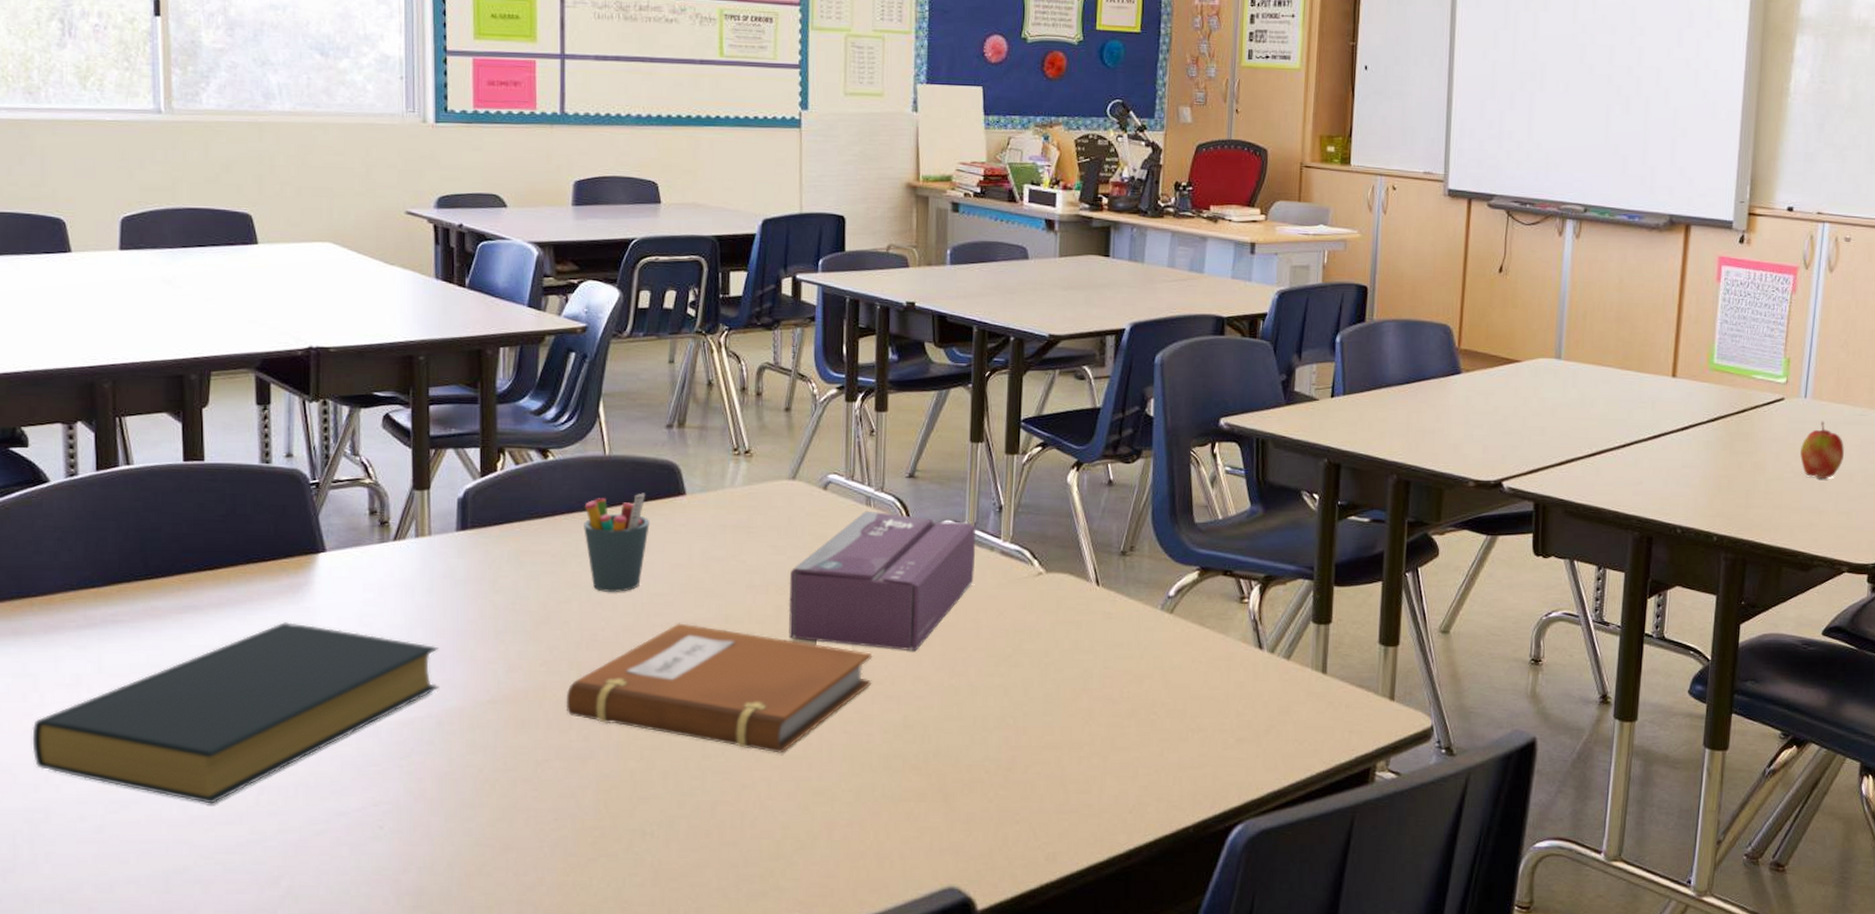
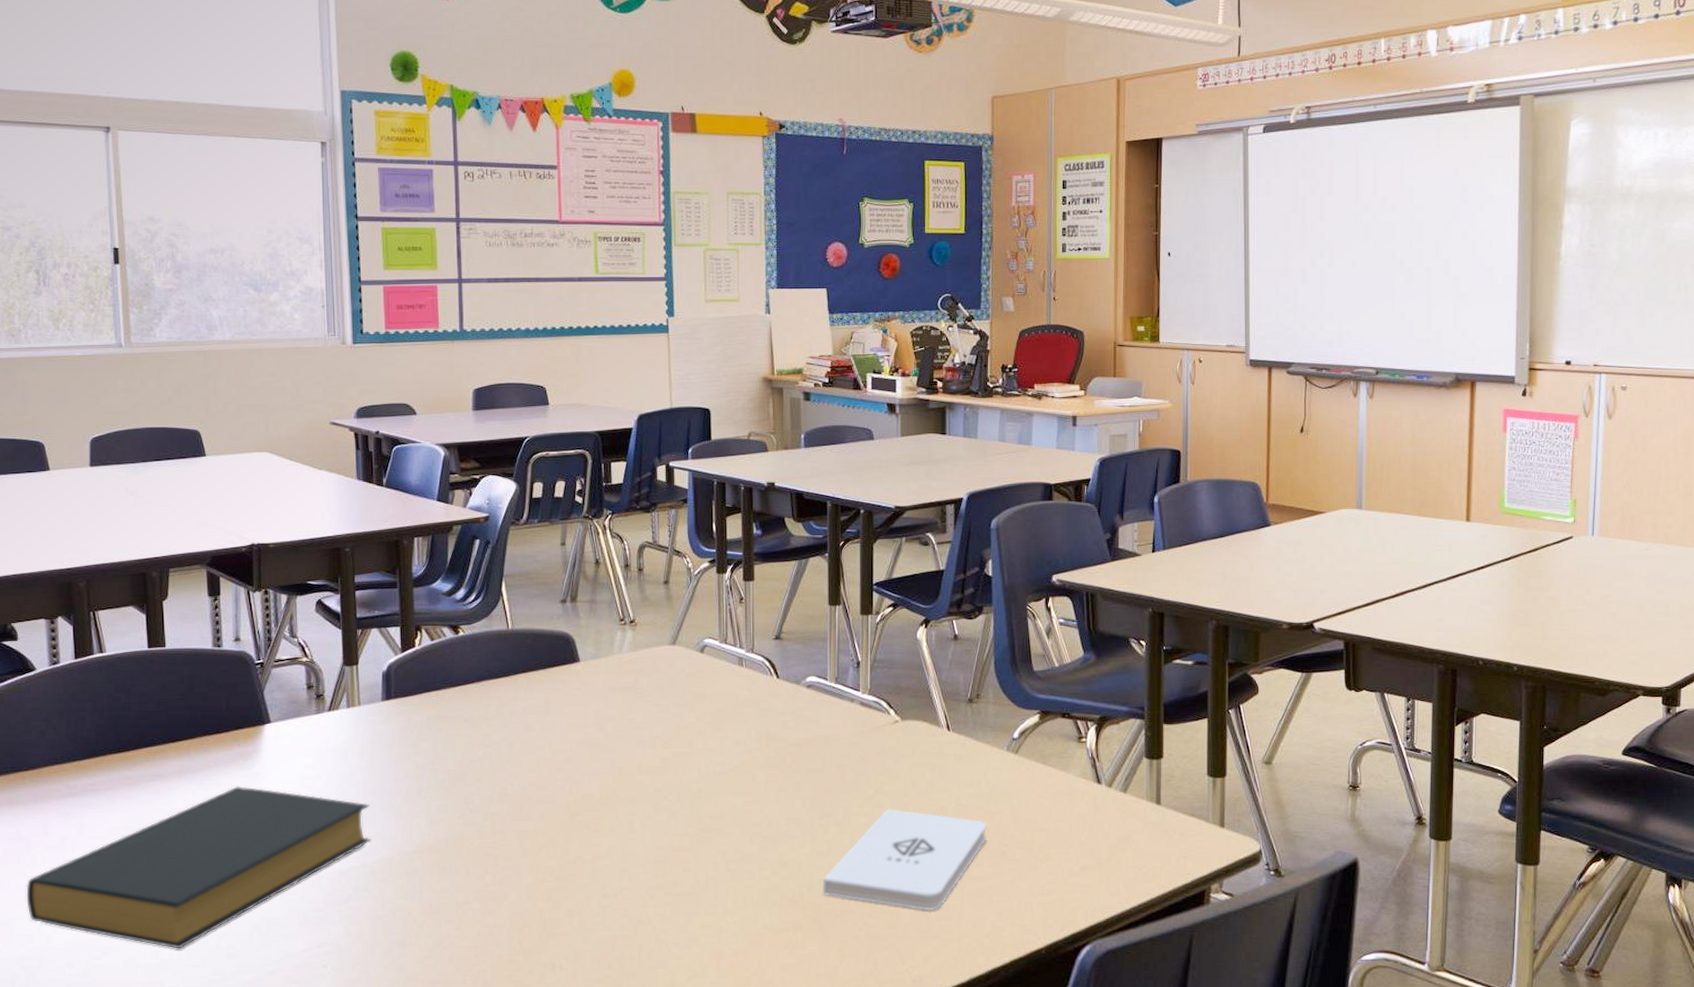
notebook: present [566,623,873,753] -> none [481,776,750,891]
pen holder: present [584,493,650,592] -> none [492,661,549,751]
tissue box: present [788,510,977,652] -> none [673,670,838,796]
notepad: none [951,669,1136,783] -> present [823,808,987,911]
apple: present [1800,421,1844,479] -> none [1591,556,1632,610]

